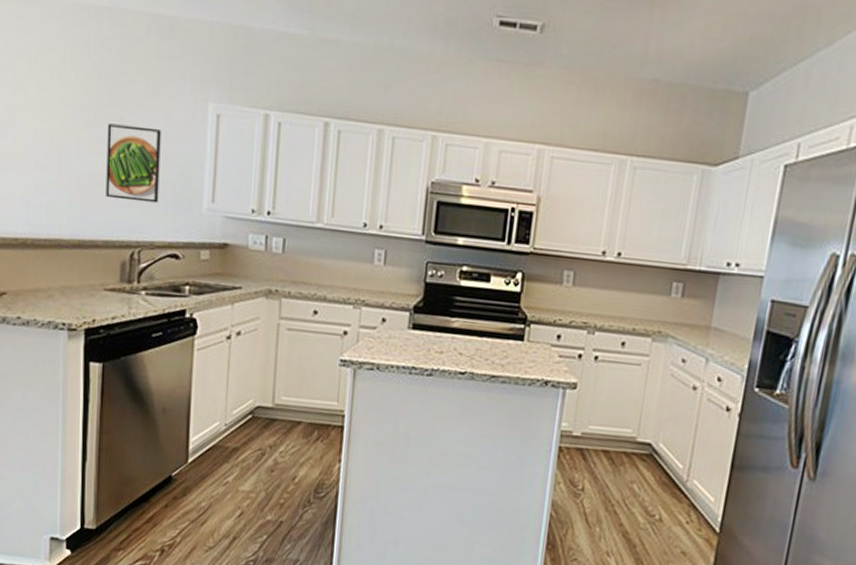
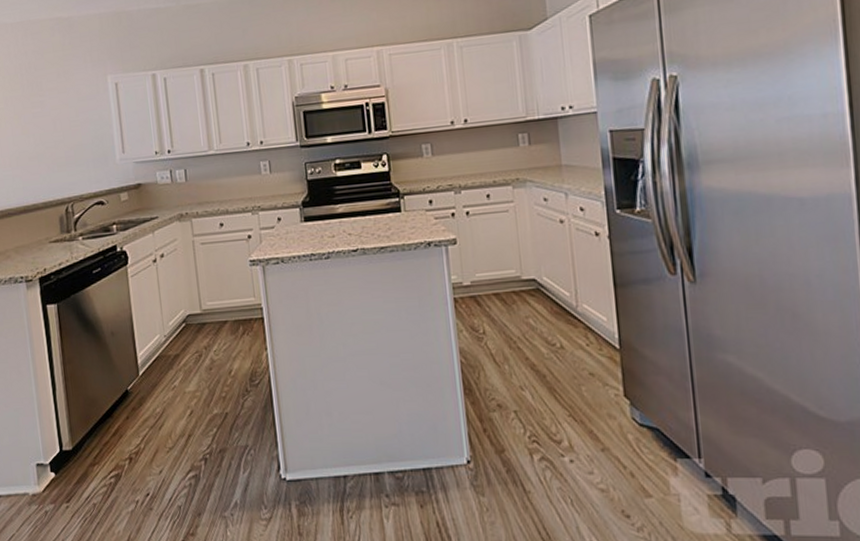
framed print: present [106,123,161,204] -> none [33,105,81,168]

